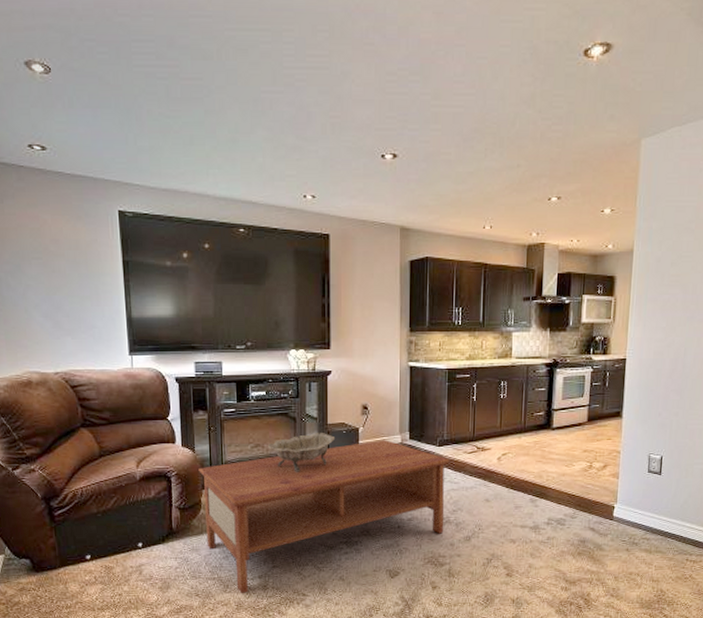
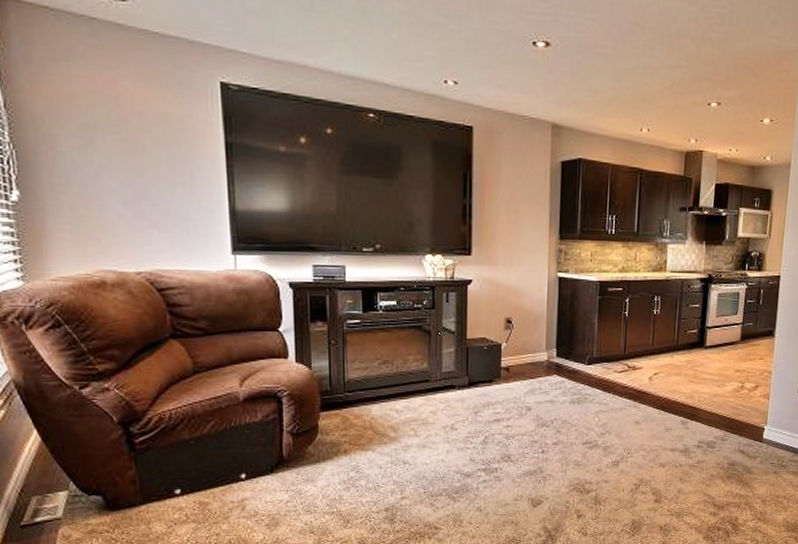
coffee table: present [198,440,450,594] -> none [315,357,599,530]
decorative bowl: present [267,433,334,472] -> none [397,349,474,392]

